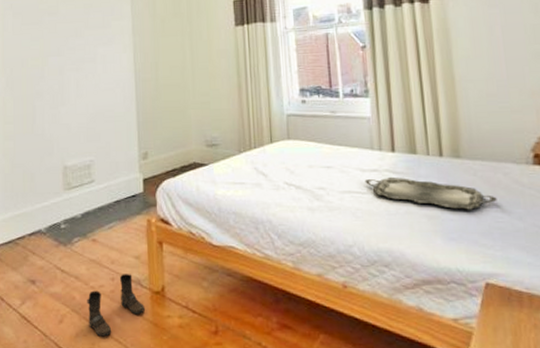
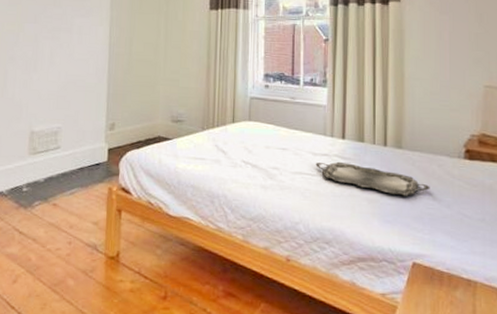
boots: present [87,274,146,337] -> none [42,238,100,298]

